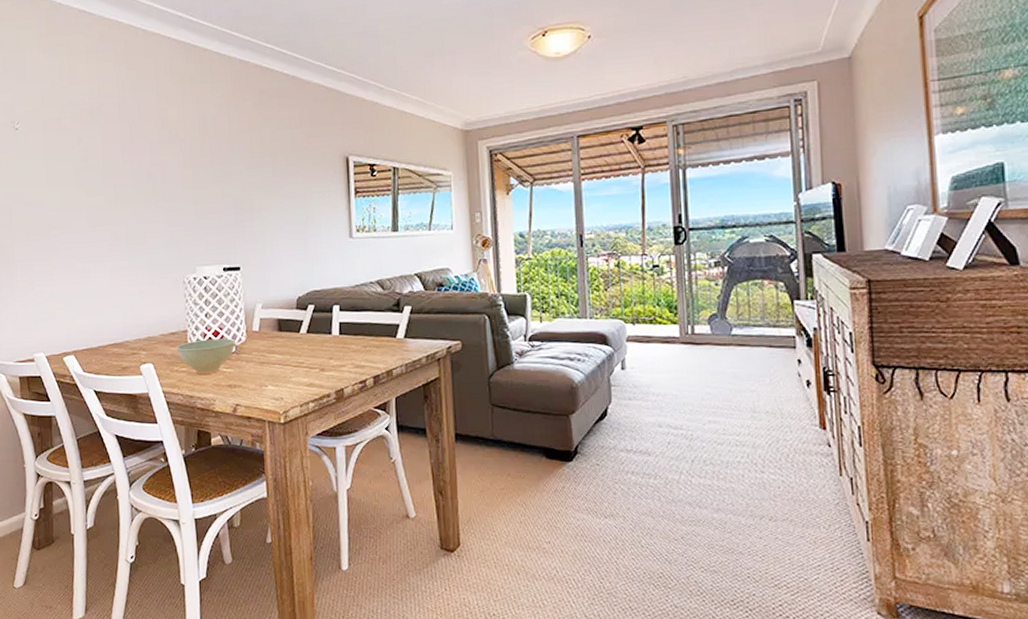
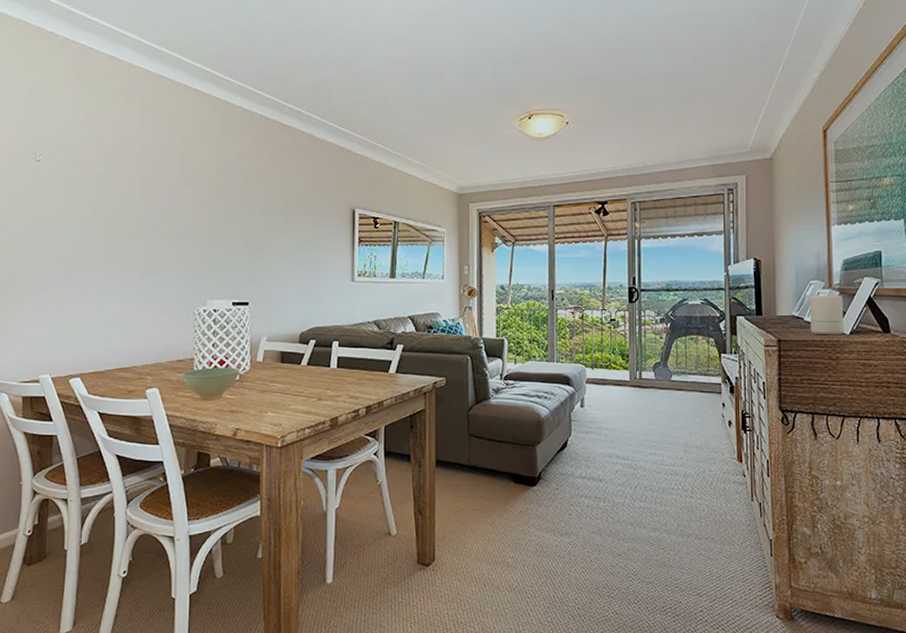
candle: none [907,221,955,272] -> present [809,295,843,335]

